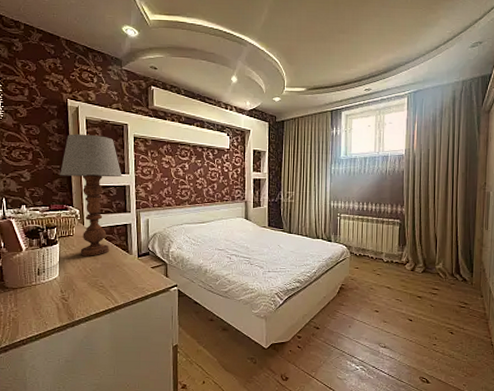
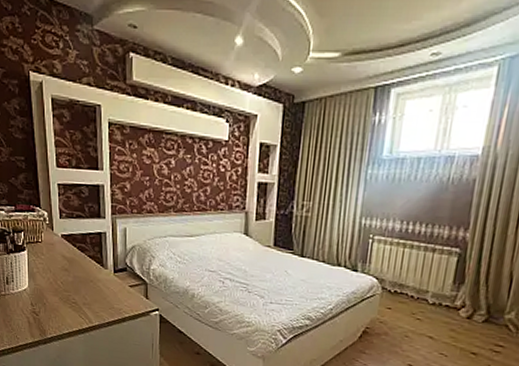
table lamp: present [60,134,122,256] -> none [24,117,95,268]

